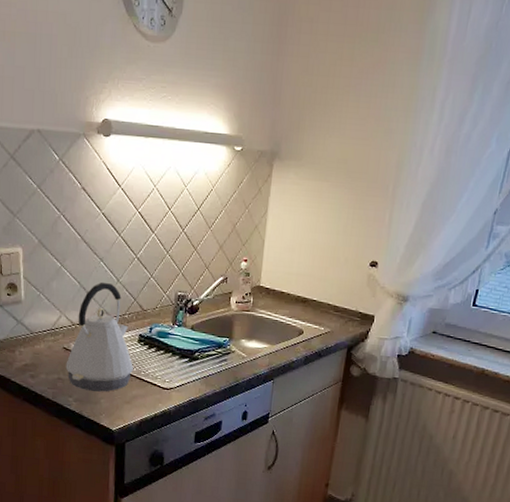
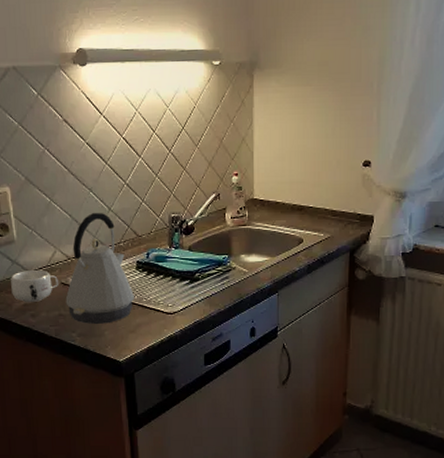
mug: none [14,331,61,364] -> present [11,270,58,303]

